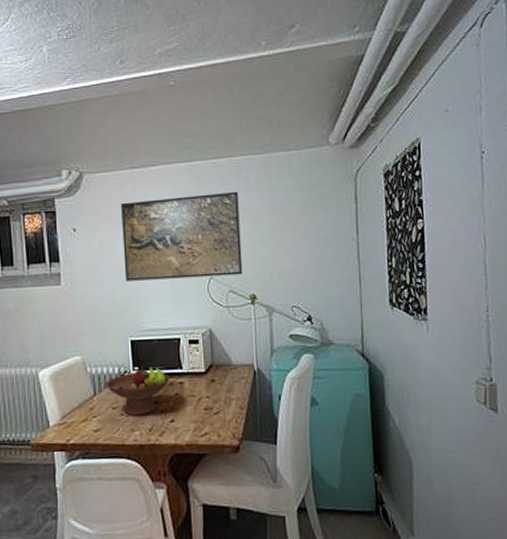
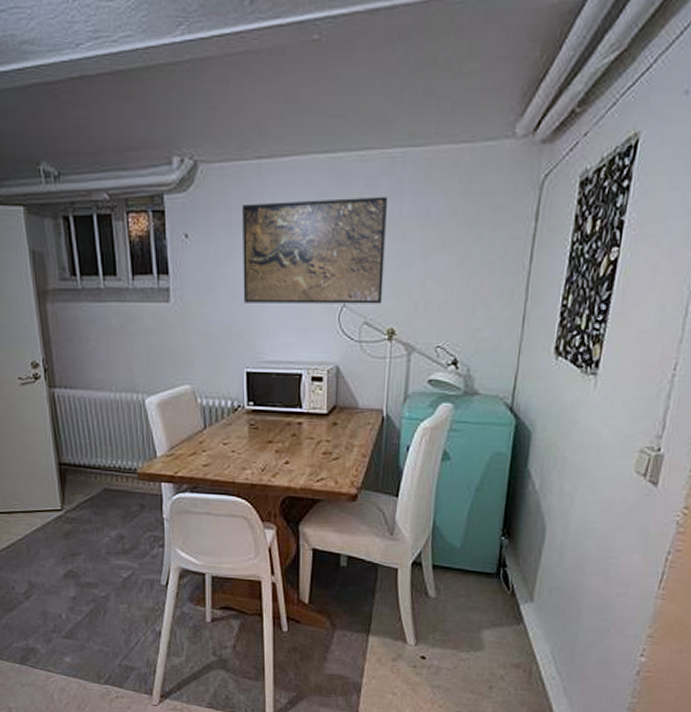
fruit bowl: present [106,363,170,416] -> none [217,399,287,454]

